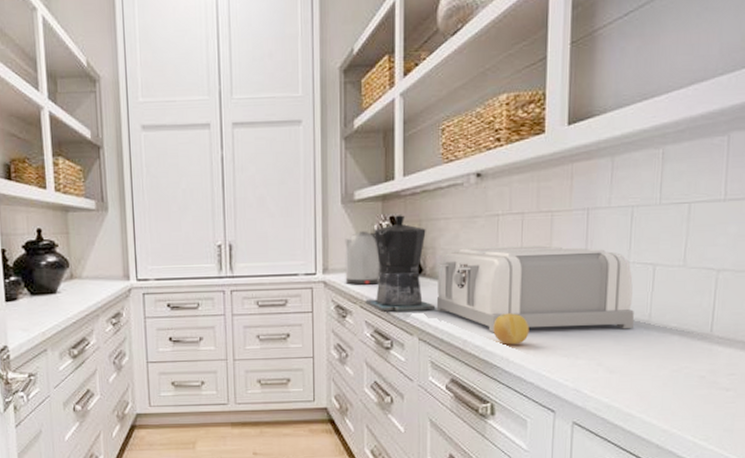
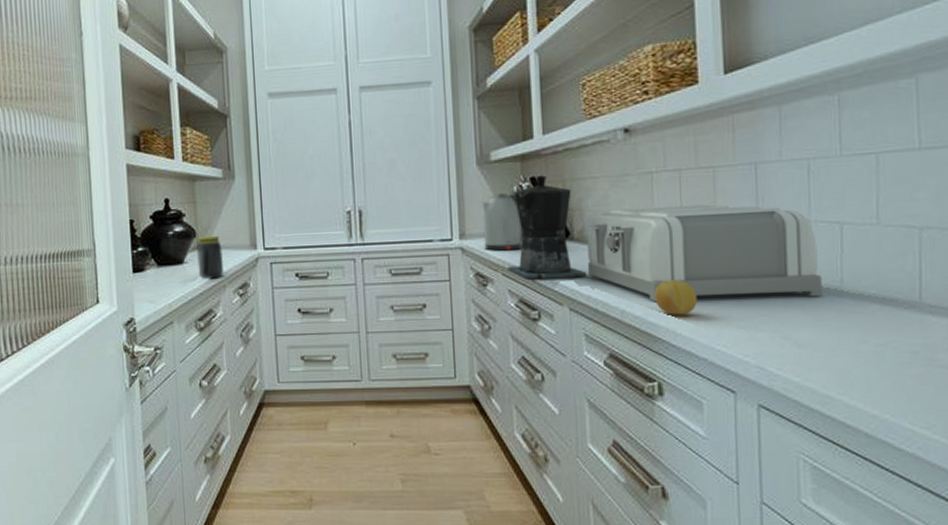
jar: none [70,266,97,309] -> present [197,235,224,280]

